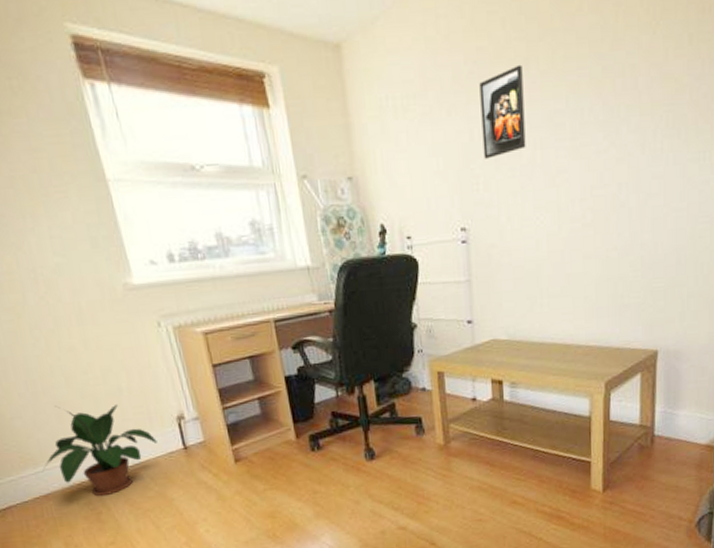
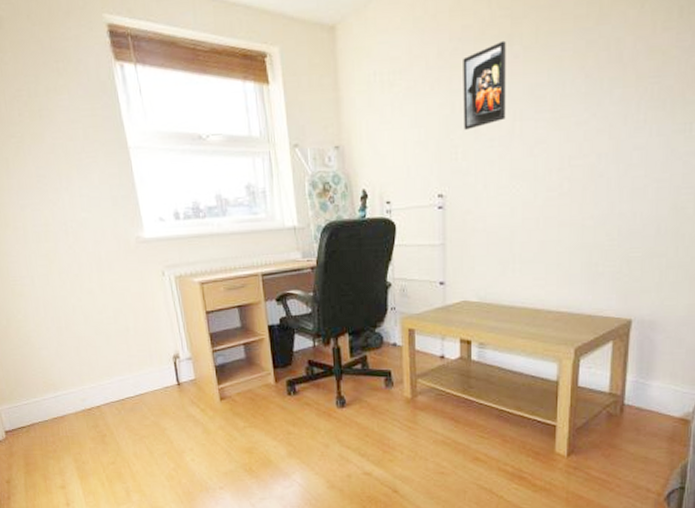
potted plant: present [44,405,158,497] -> none [62,340,156,422]

